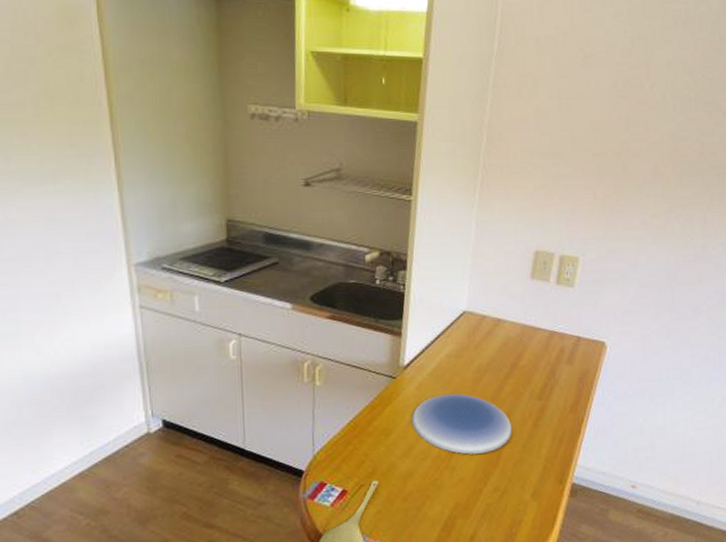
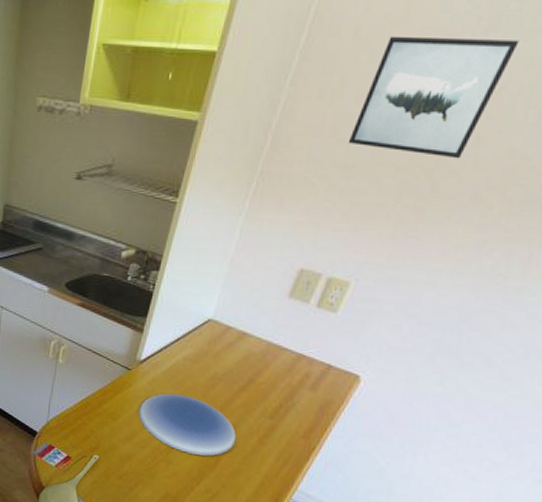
wall art: none [550,44,656,143] -> present [347,35,519,159]

